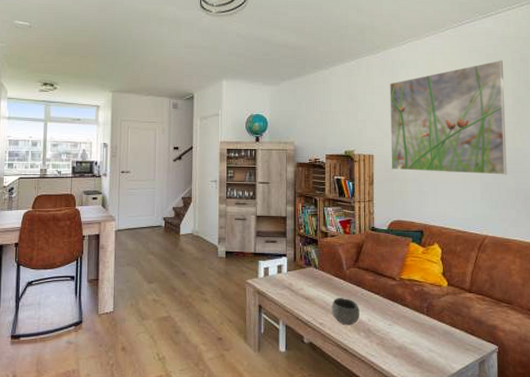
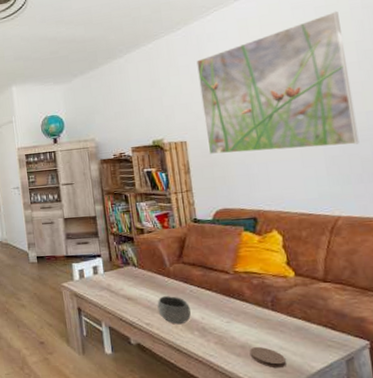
coaster: none [404,349,433,369] -> present [249,347,286,368]

